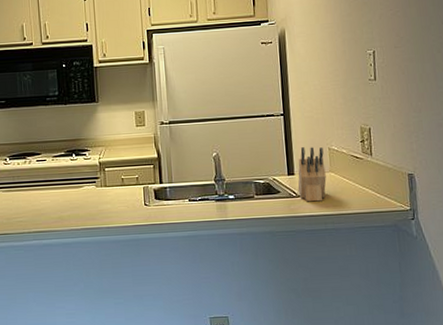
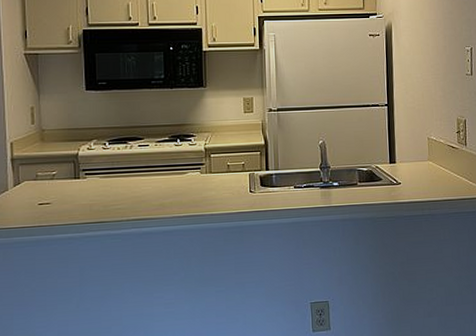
knife block: present [297,147,327,202] -> none [398,136,425,189]

